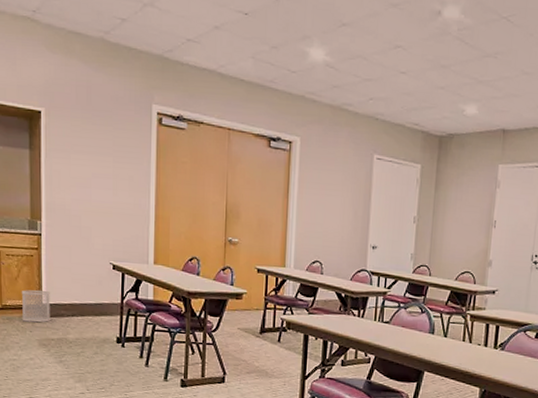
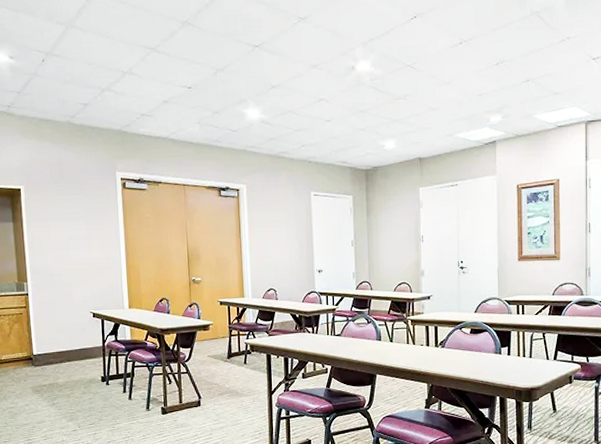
wastebasket: present [21,290,50,323] -> none [14,342,41,372]

